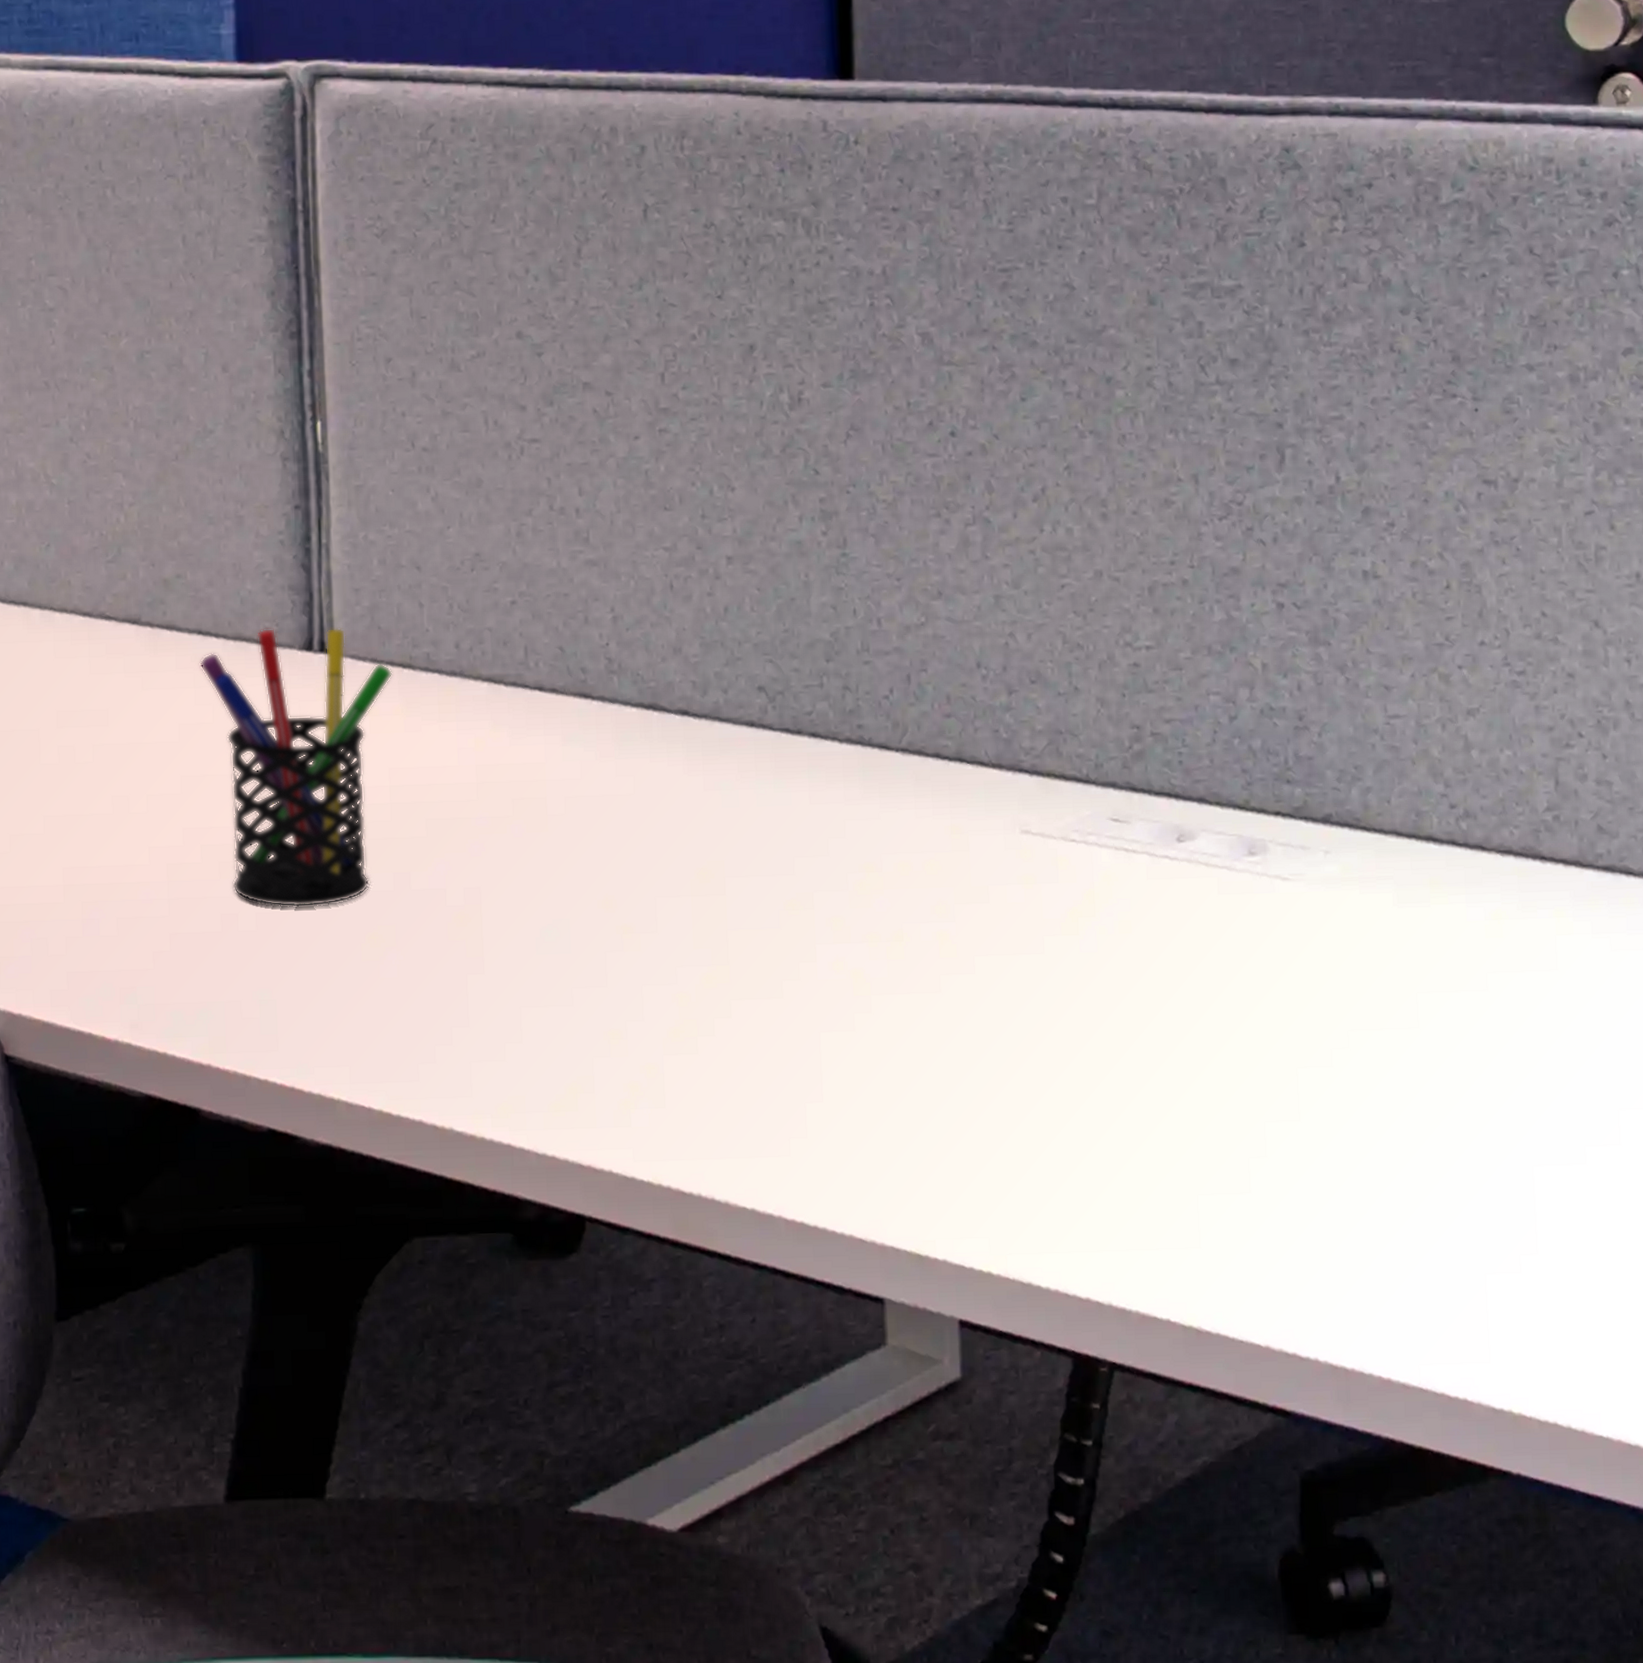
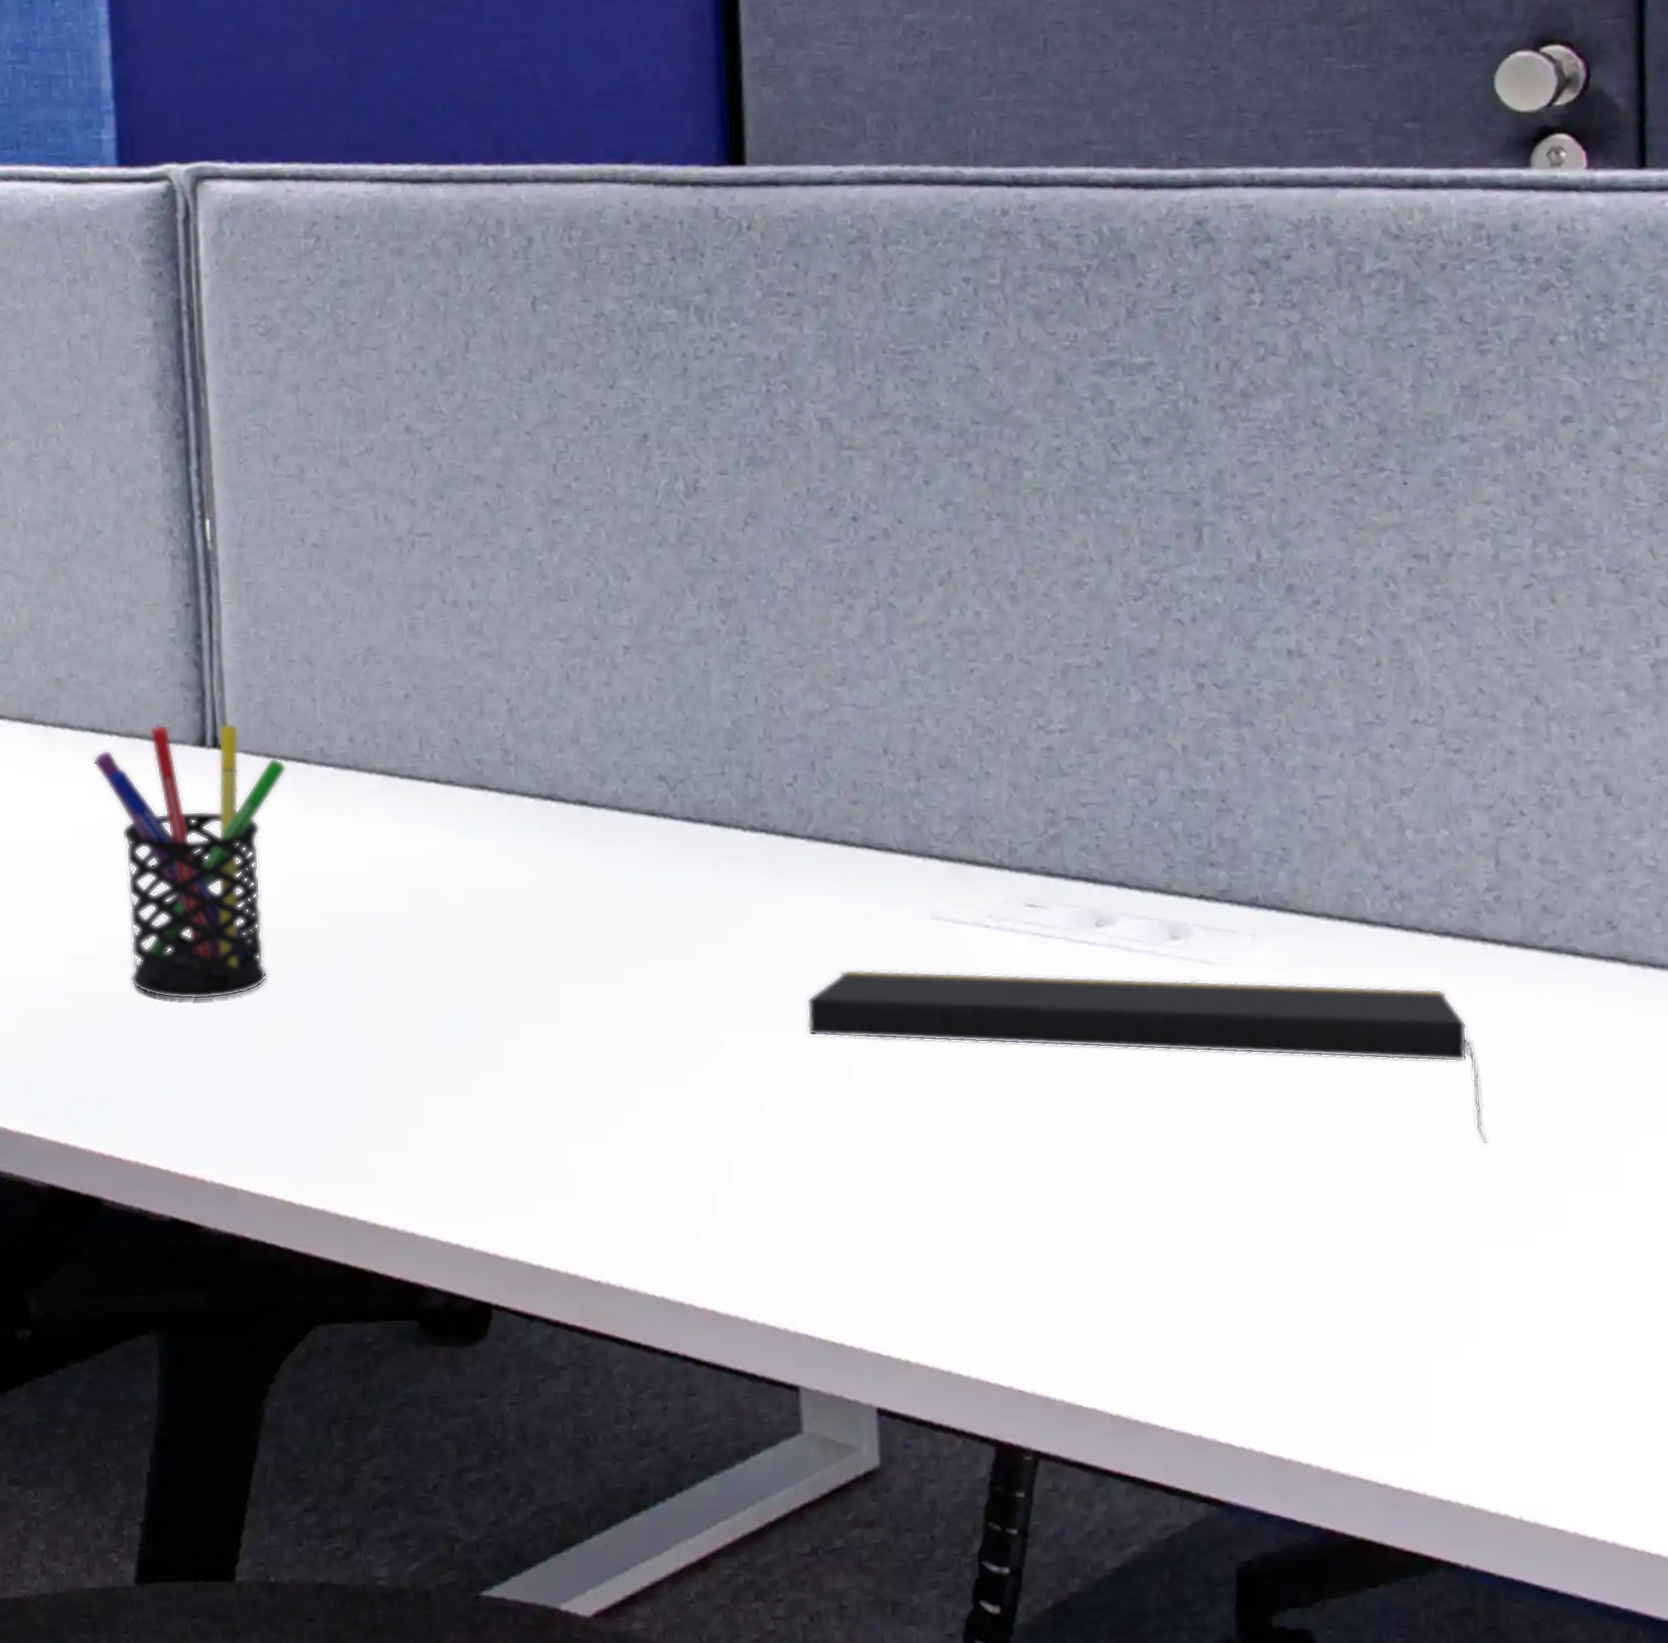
notepad: none [898,882,1543,1059] -> present [806,969,1487,1144]

